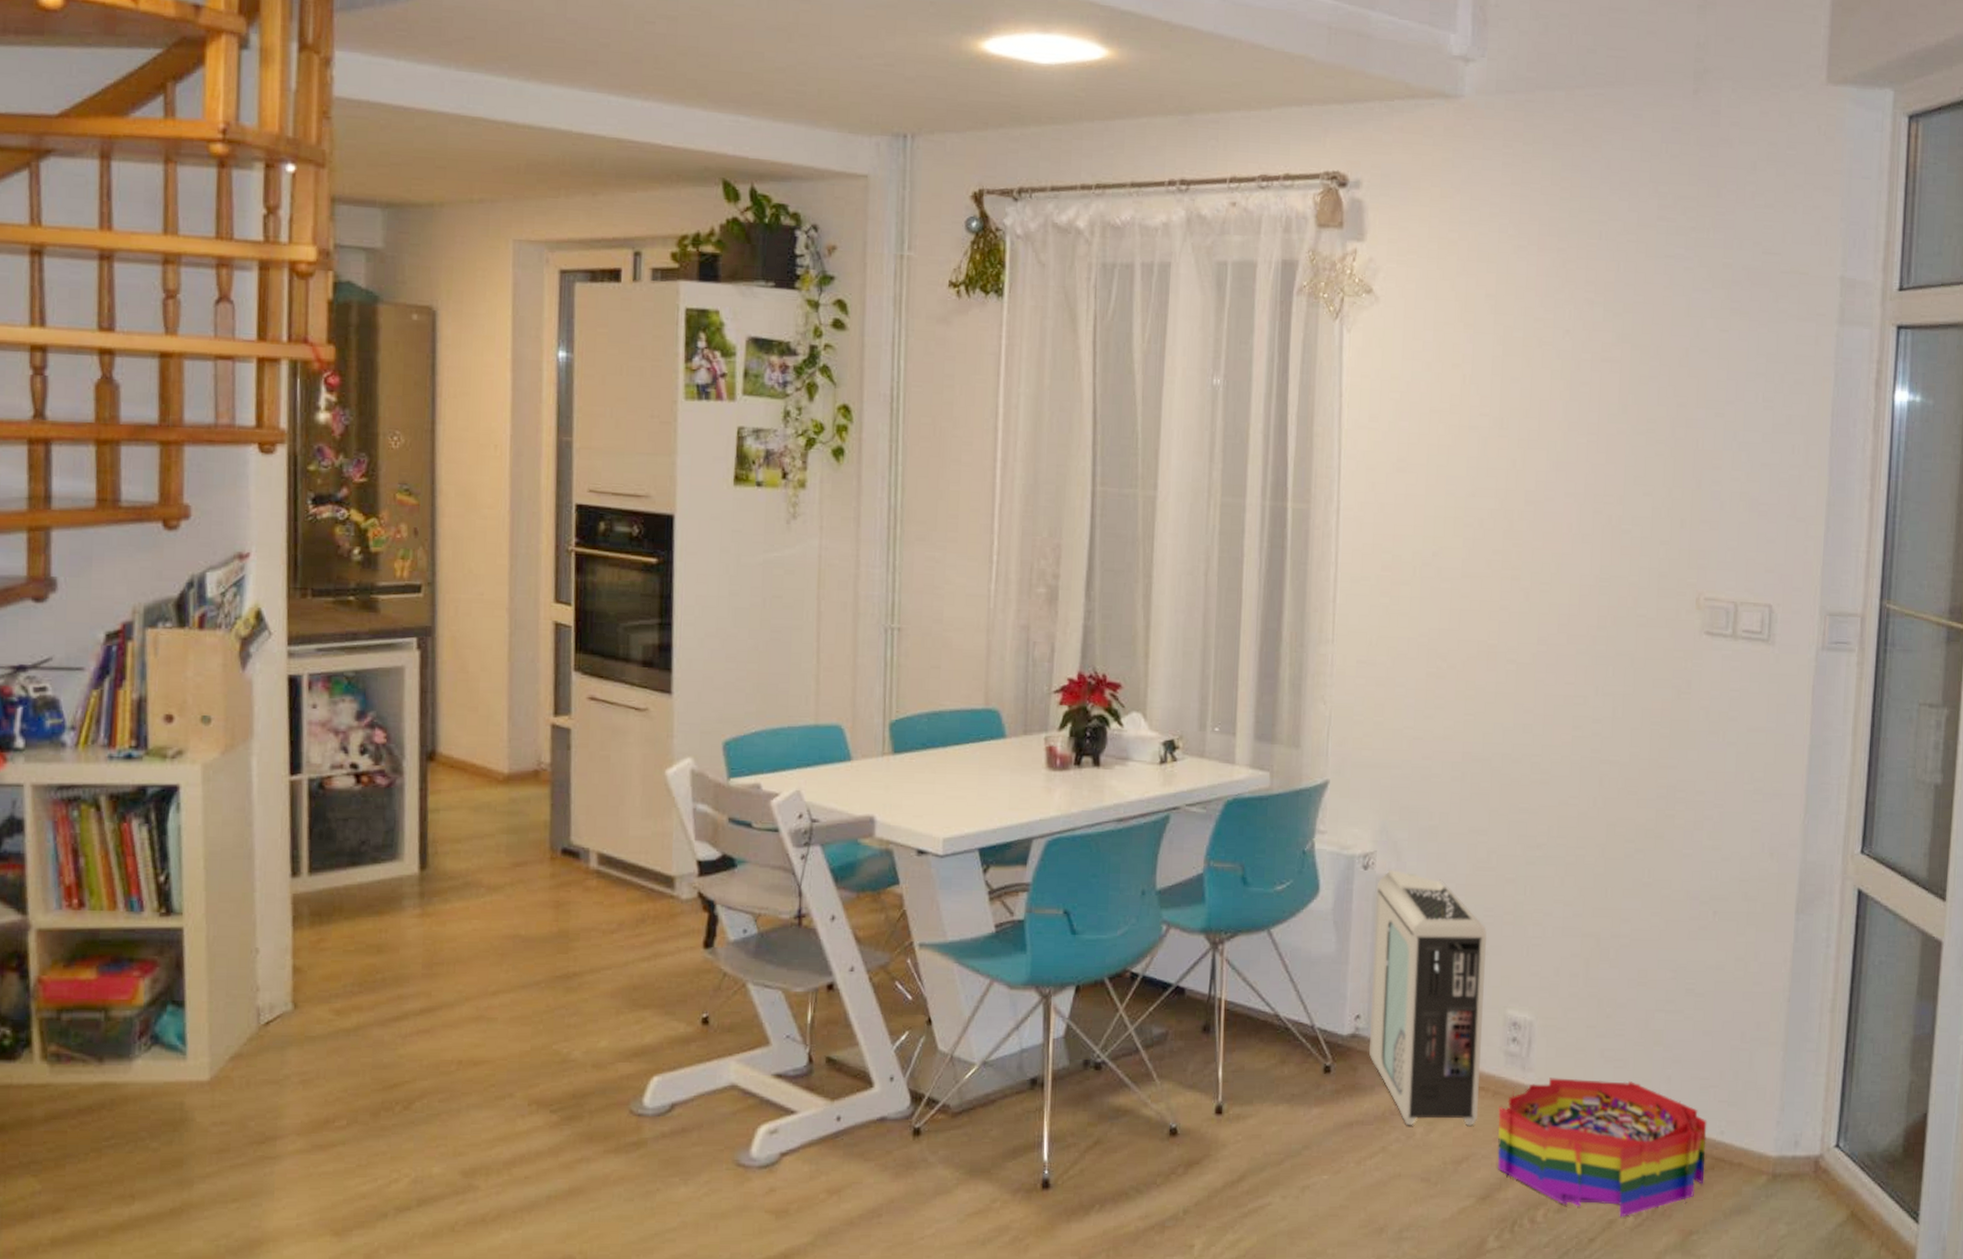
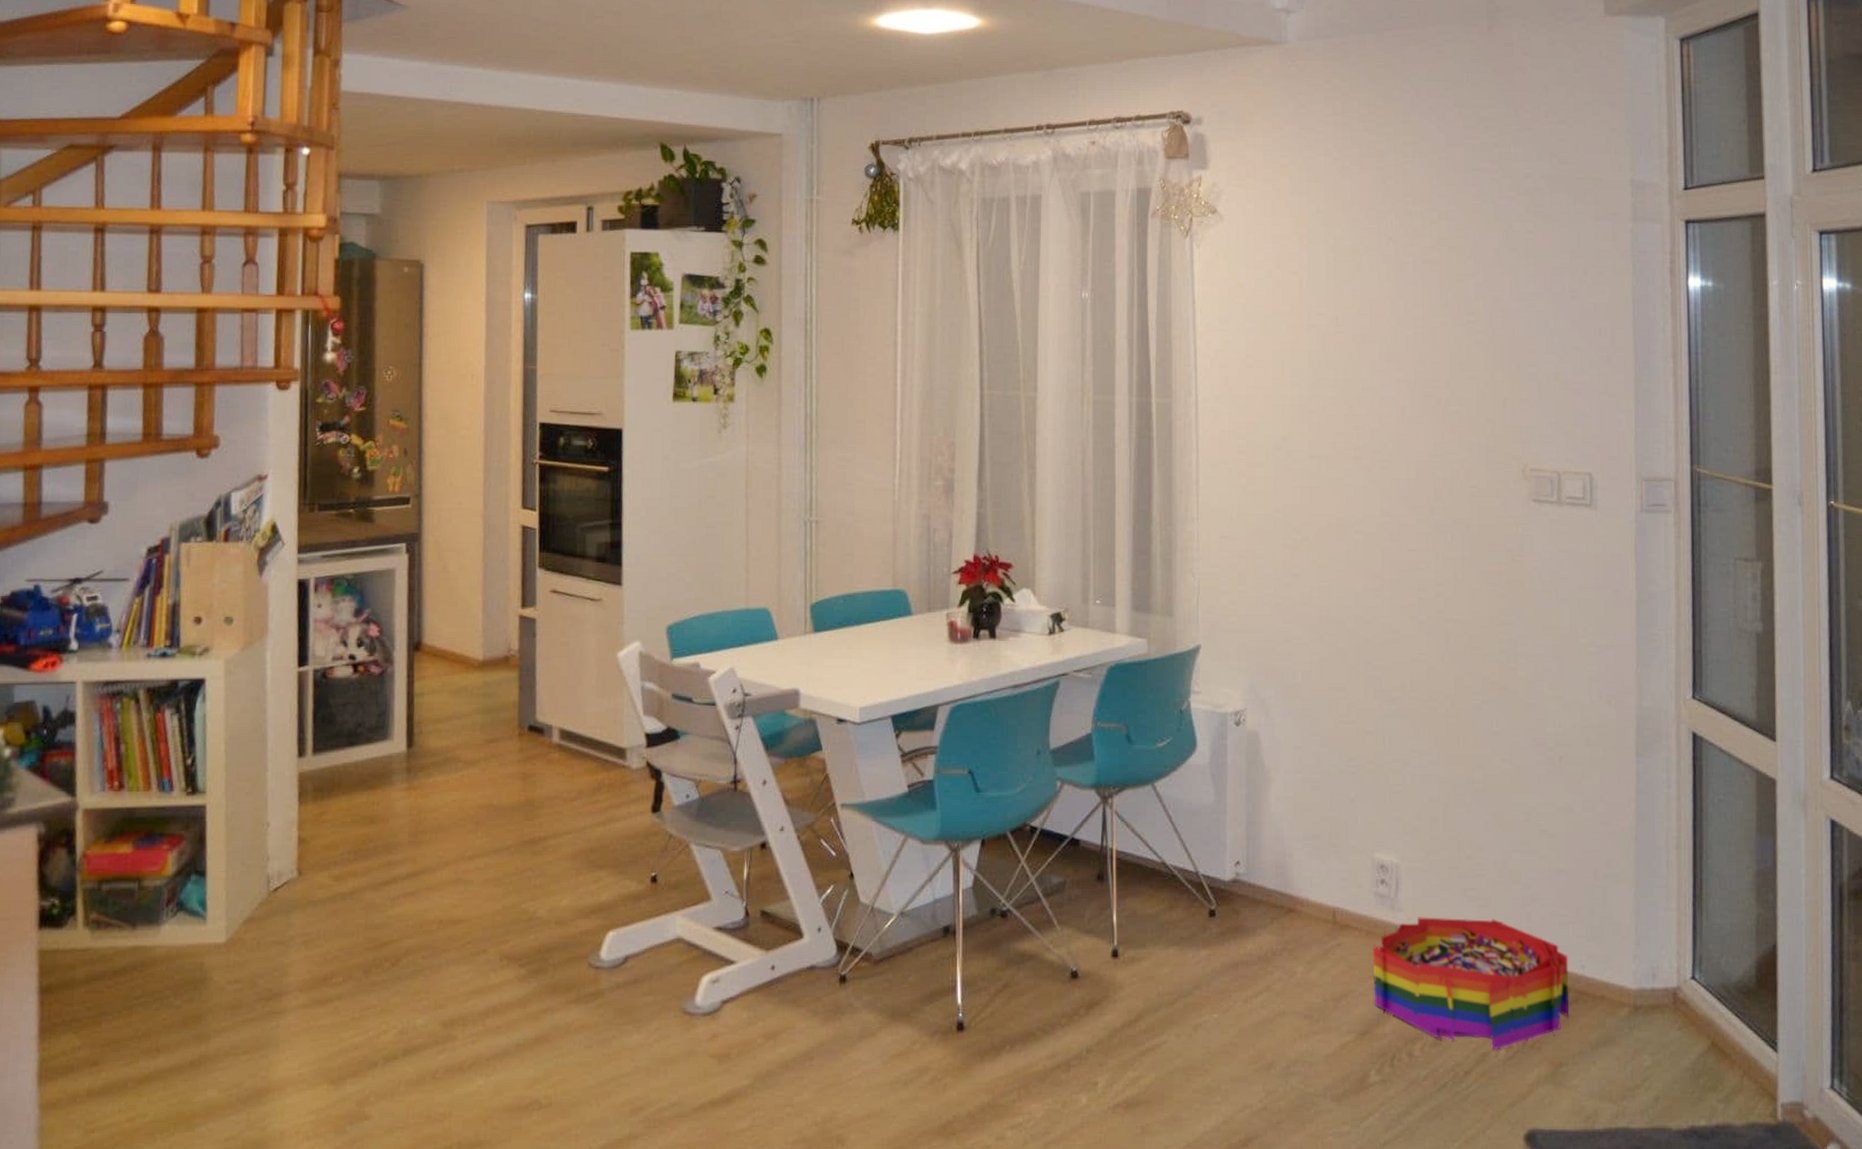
air purifier: present [1369,869,1487,1126] -> none [1248,725,1353,964]

